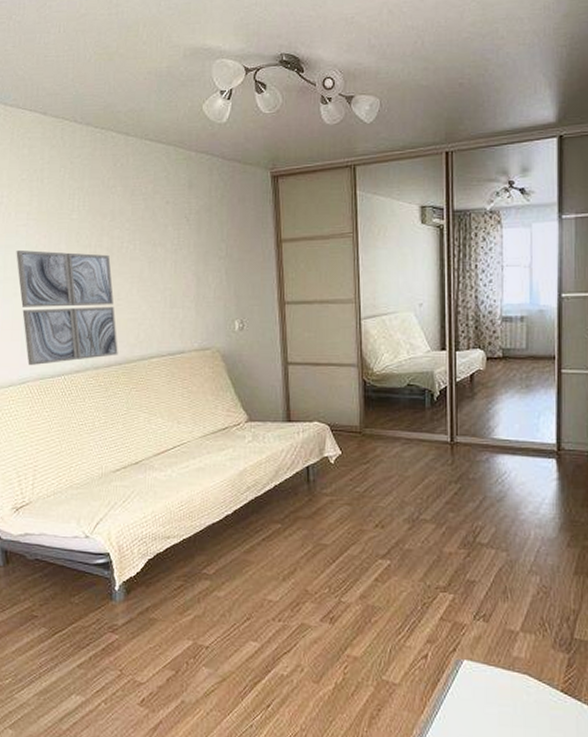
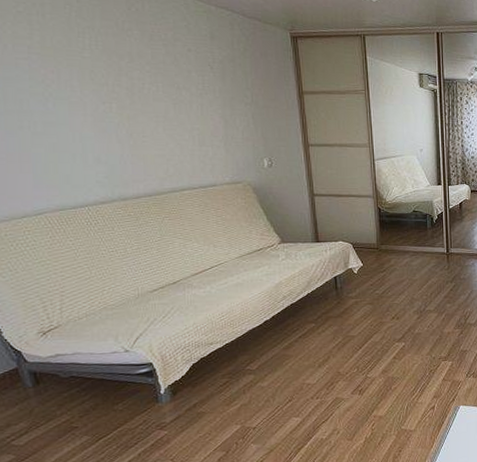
wall art: present [16,250,118,365] -> none [17,84,147,197]

